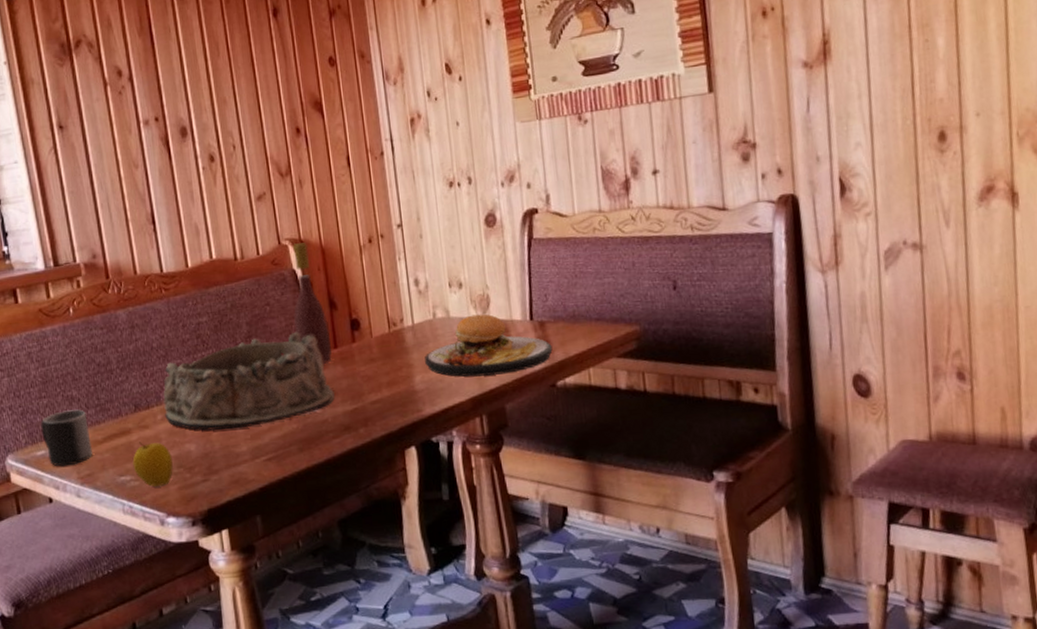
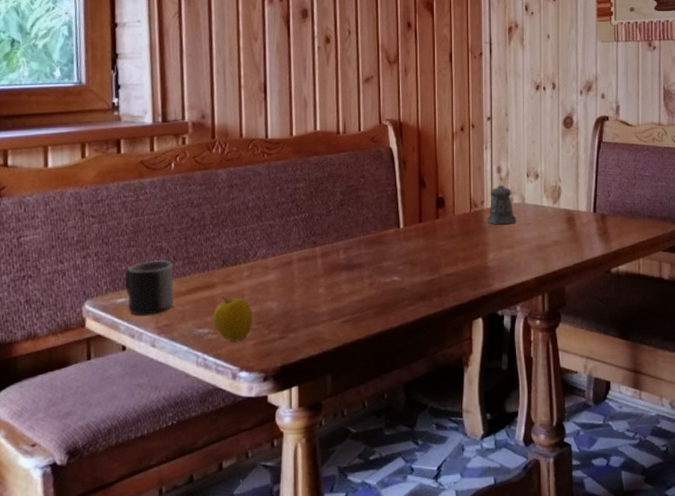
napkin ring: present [163,332,335,431] -> none [251,204,414,291]
wine bottle: present [292,242,333,365] -> none [384,124,417,237]
pepper shaker: none [409,299,442,344] -> present [487,185,517,225]
plate: present [425,300,553,377] -> none [499,190,610,259]

